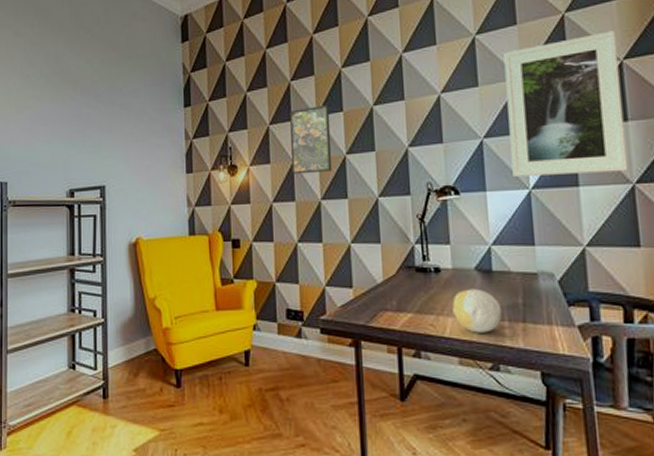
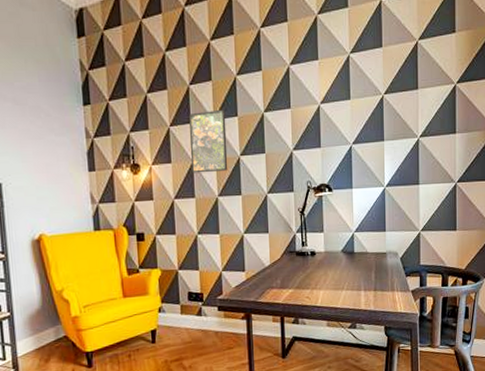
decorative ball: present [452,288,502,333] -> none [324,267,360,301]
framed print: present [503,31,628,177] -> none [371,59,453,177]

